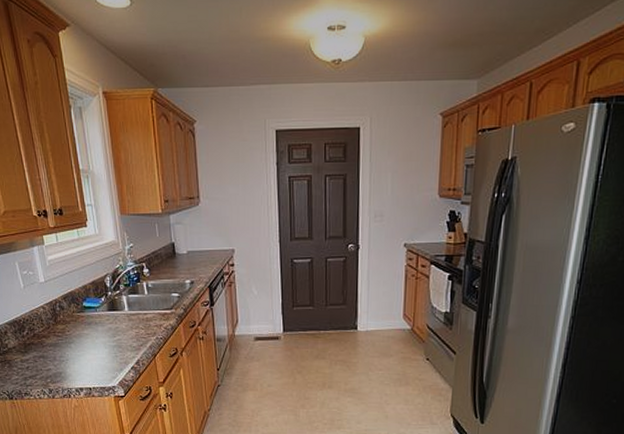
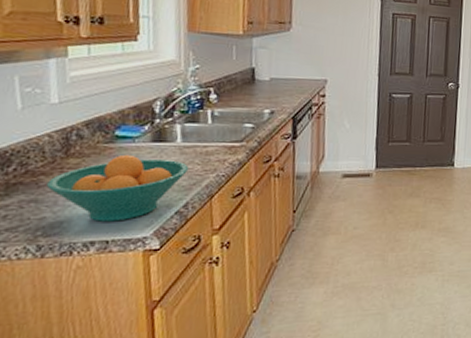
fruit bowl: none [48,321,136,374] -> present [47,154,189,222]

